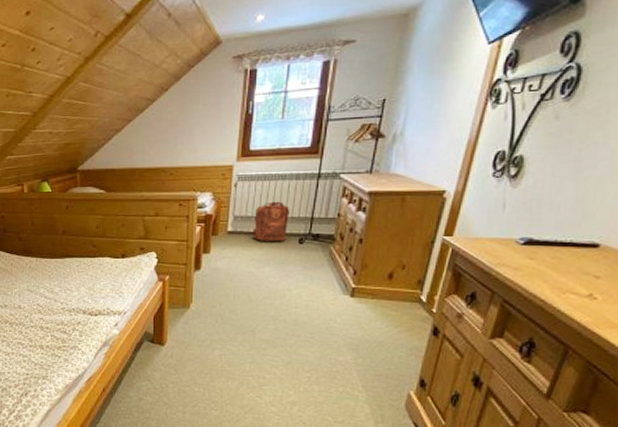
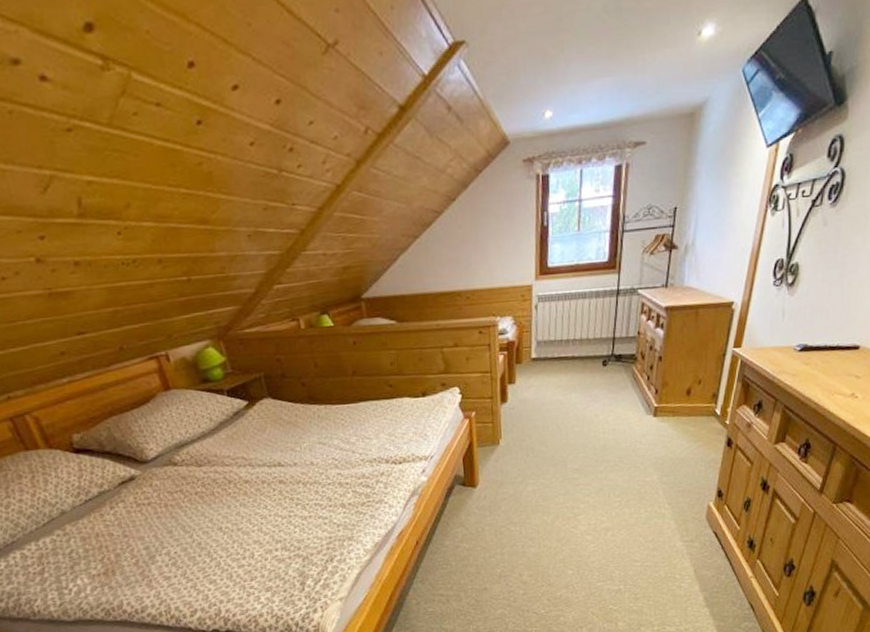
backpack: present [253,201,289,242] -> none [557,322,592,367]

